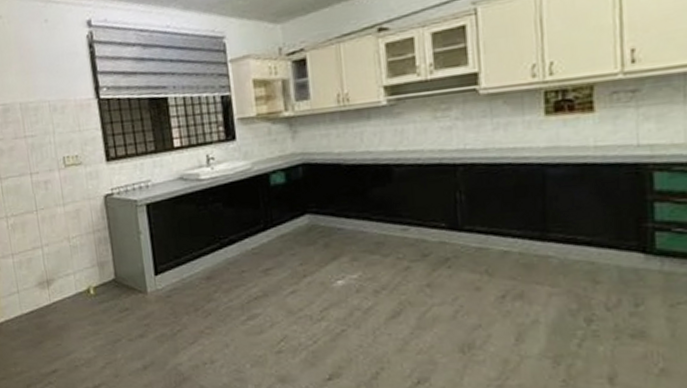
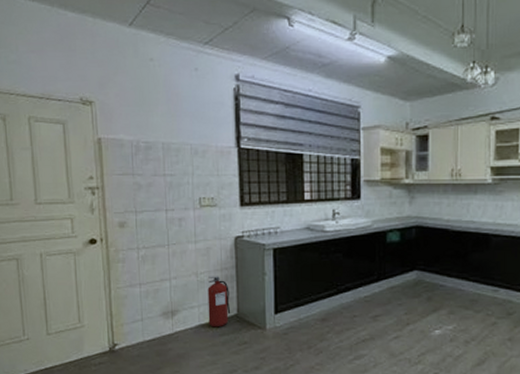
fire extinguisher: none [81,239,109,295] -> present [207,276,231,328]

